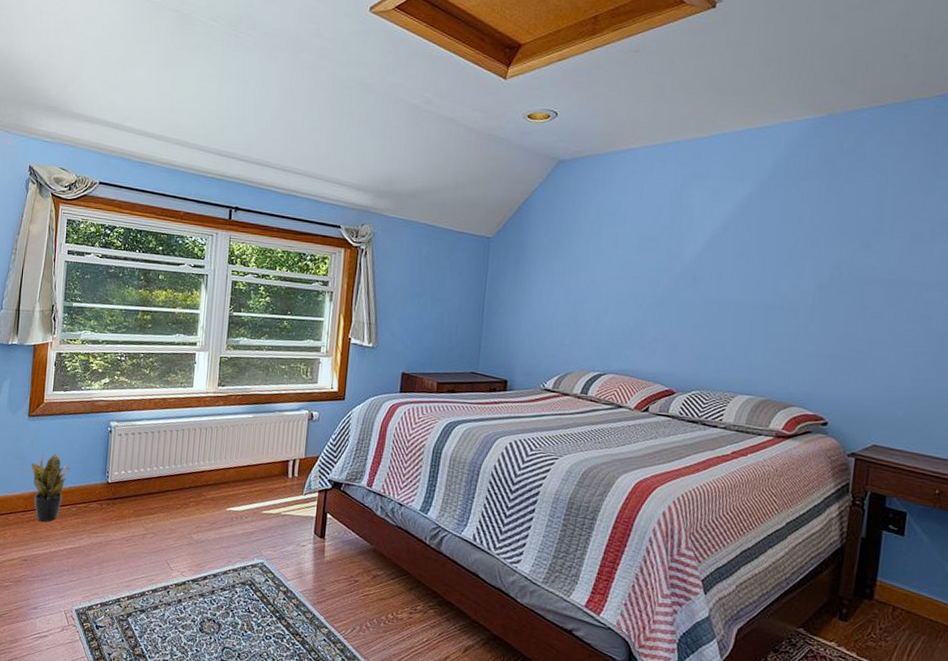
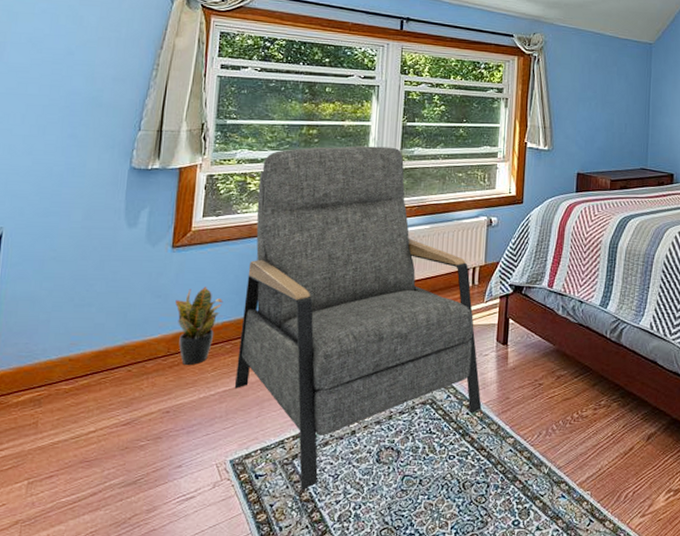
chair: none [79,332,298,645] -> present [234,145,482,490]

